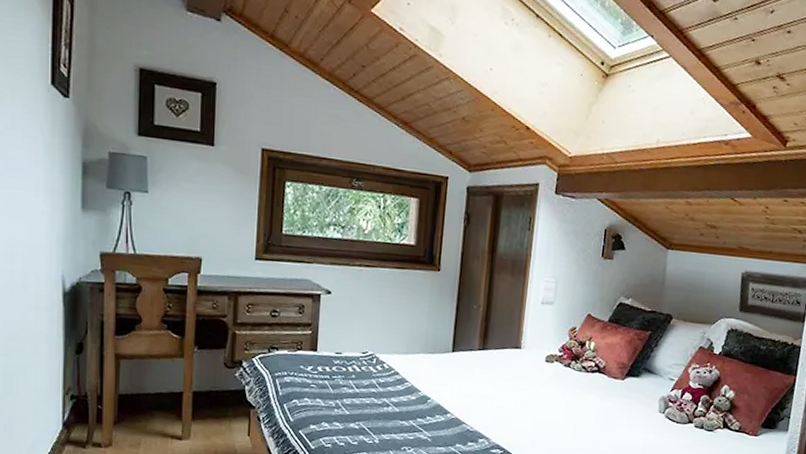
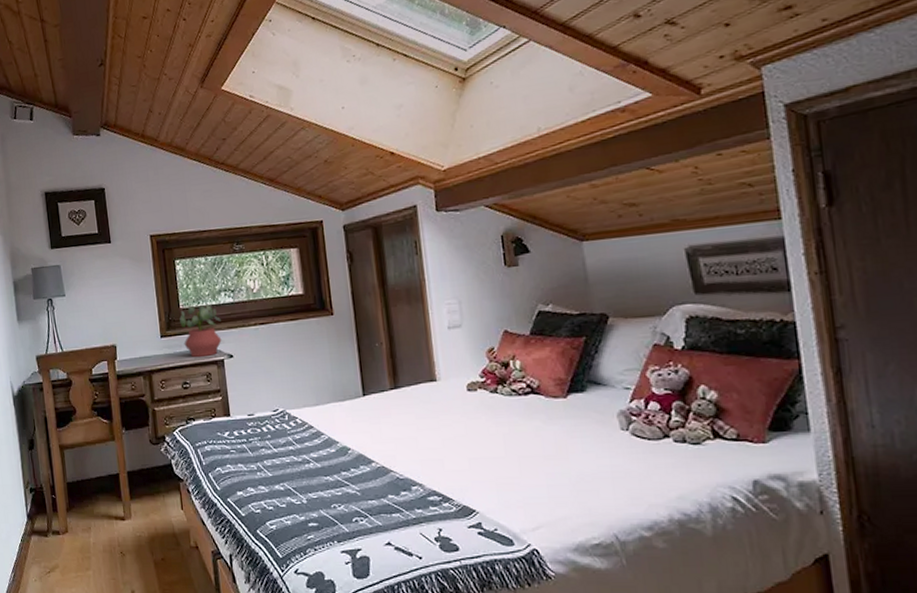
potted plant: none [280,233,325,289] -> present [180,304,222,358]

